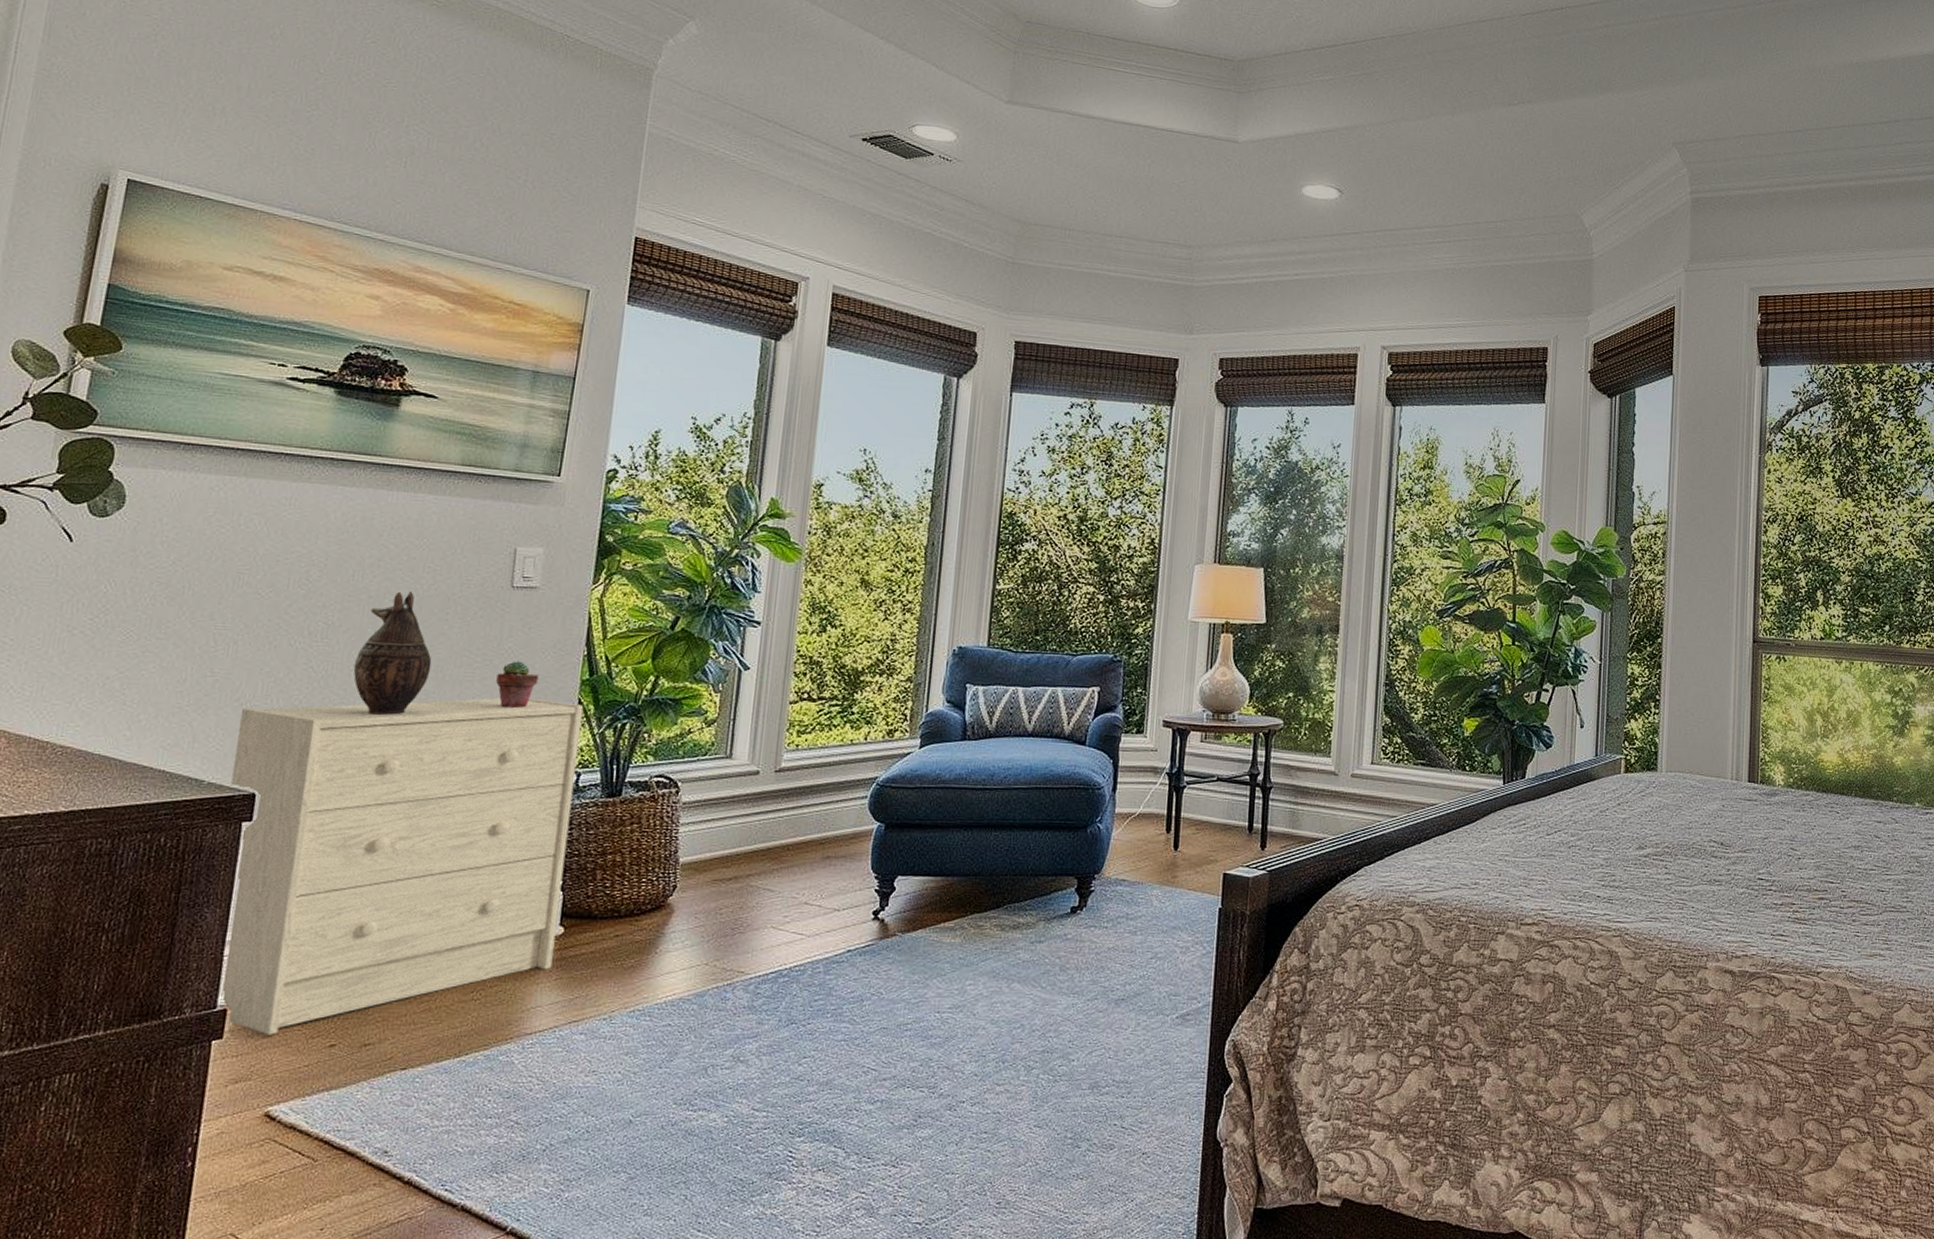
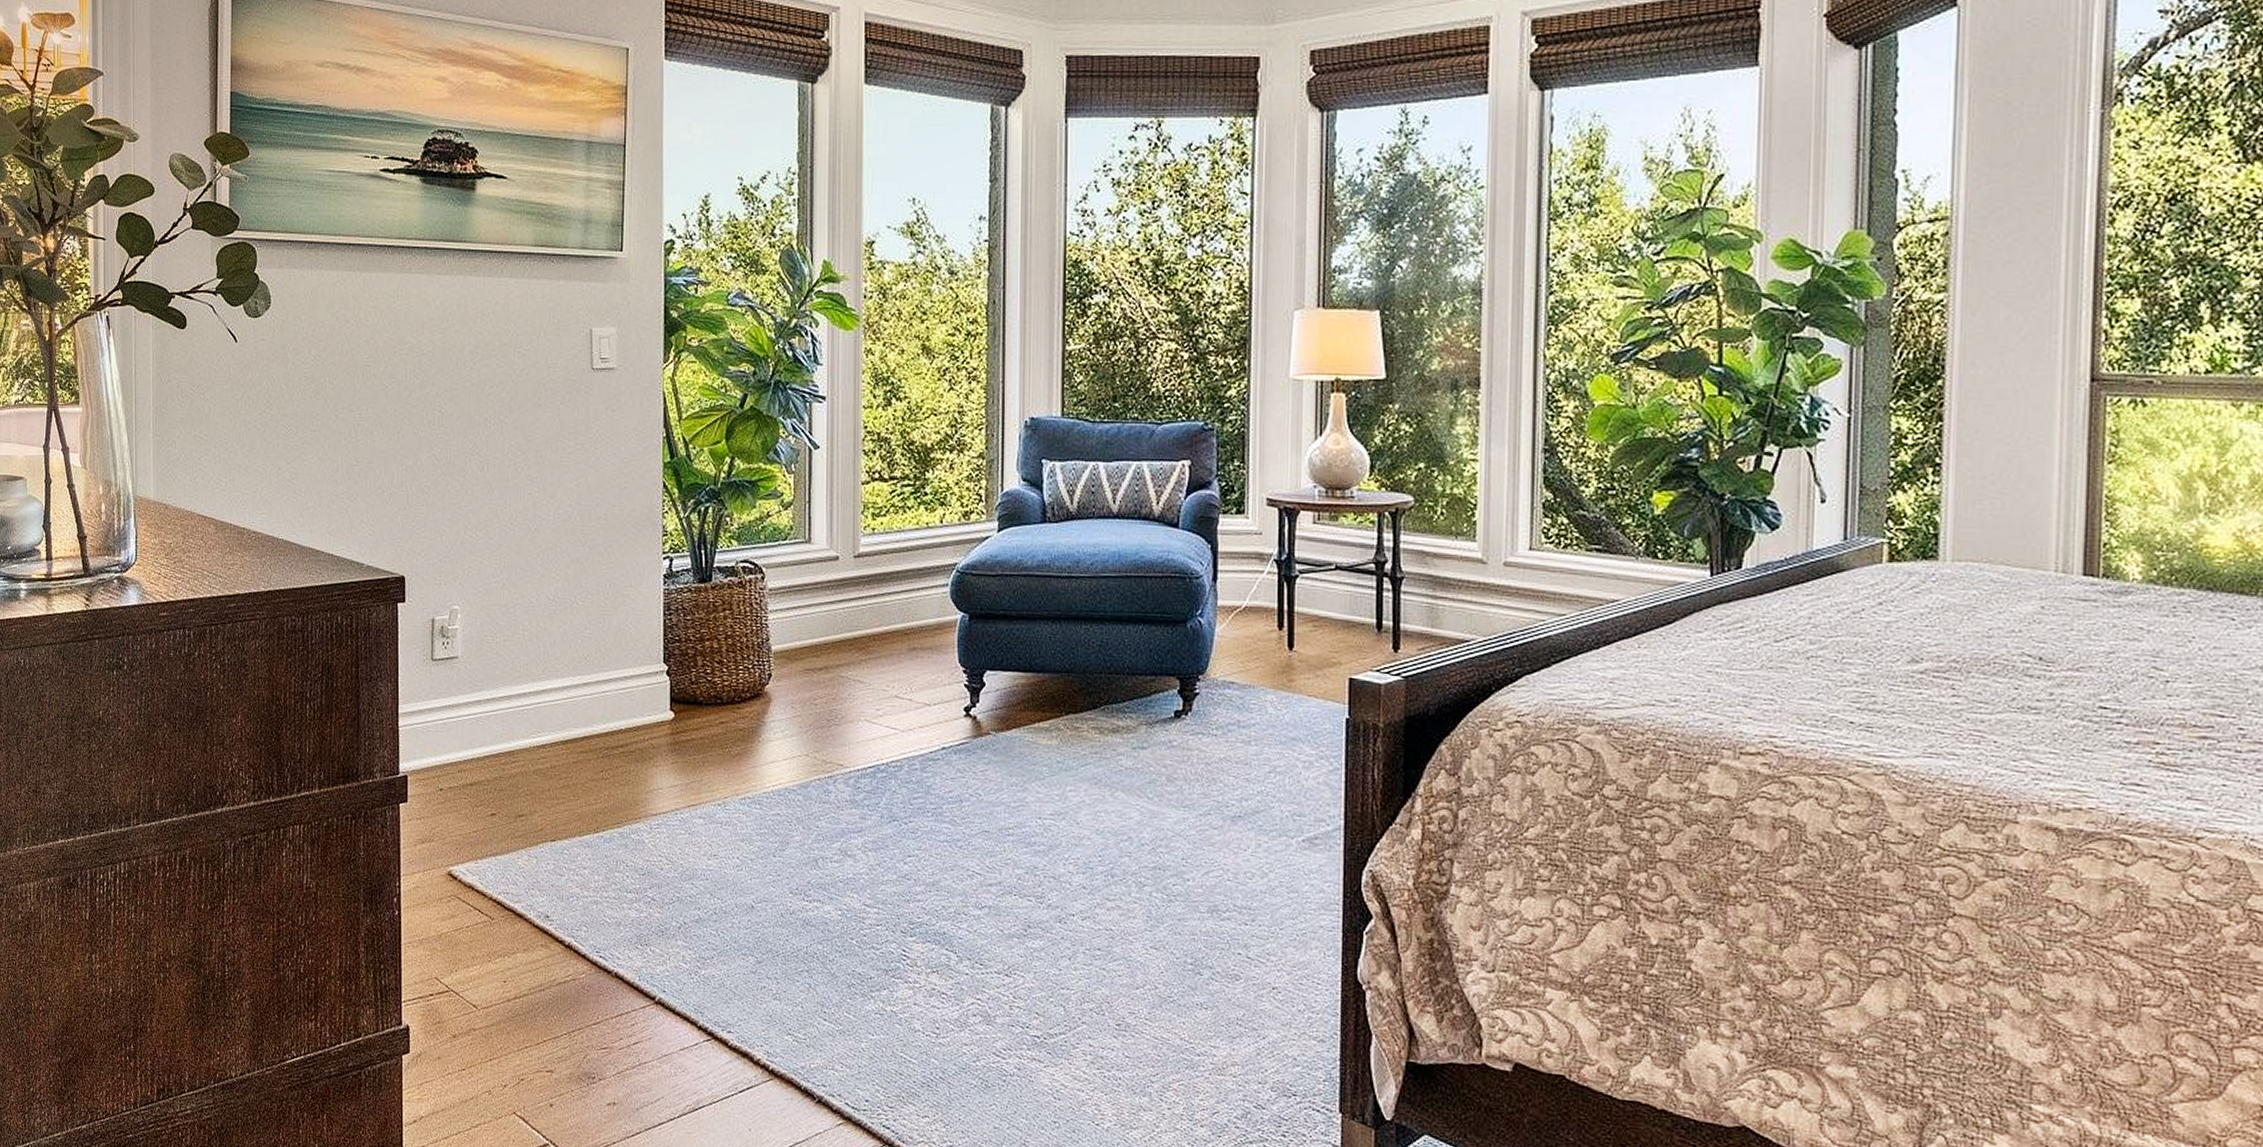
dresser: present [223,698,584,1035] -> none [384,482,669,802]
decorative vase: present [353,591,432,715] -> none [468,377,532,501]
potted succulent: present [496,661,539,709] -> none [589,444,625,493]

